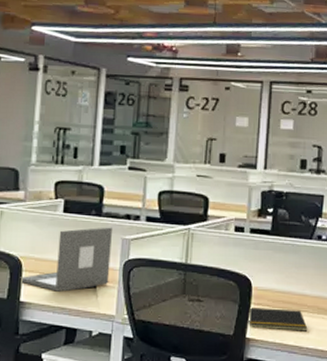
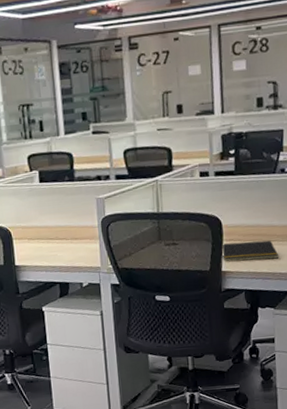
laptop: present [20,227,112,292] -> none [12,189,91,254]

